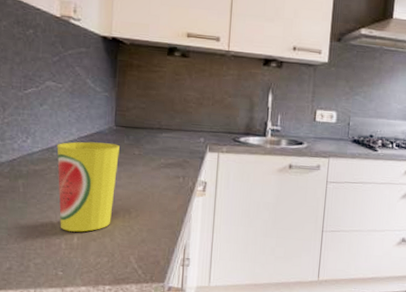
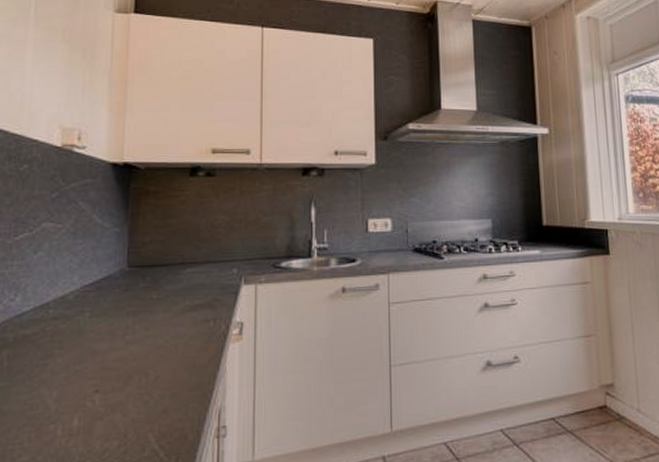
cup: present [57,141,120,232] -> none [53,289,133,411]

